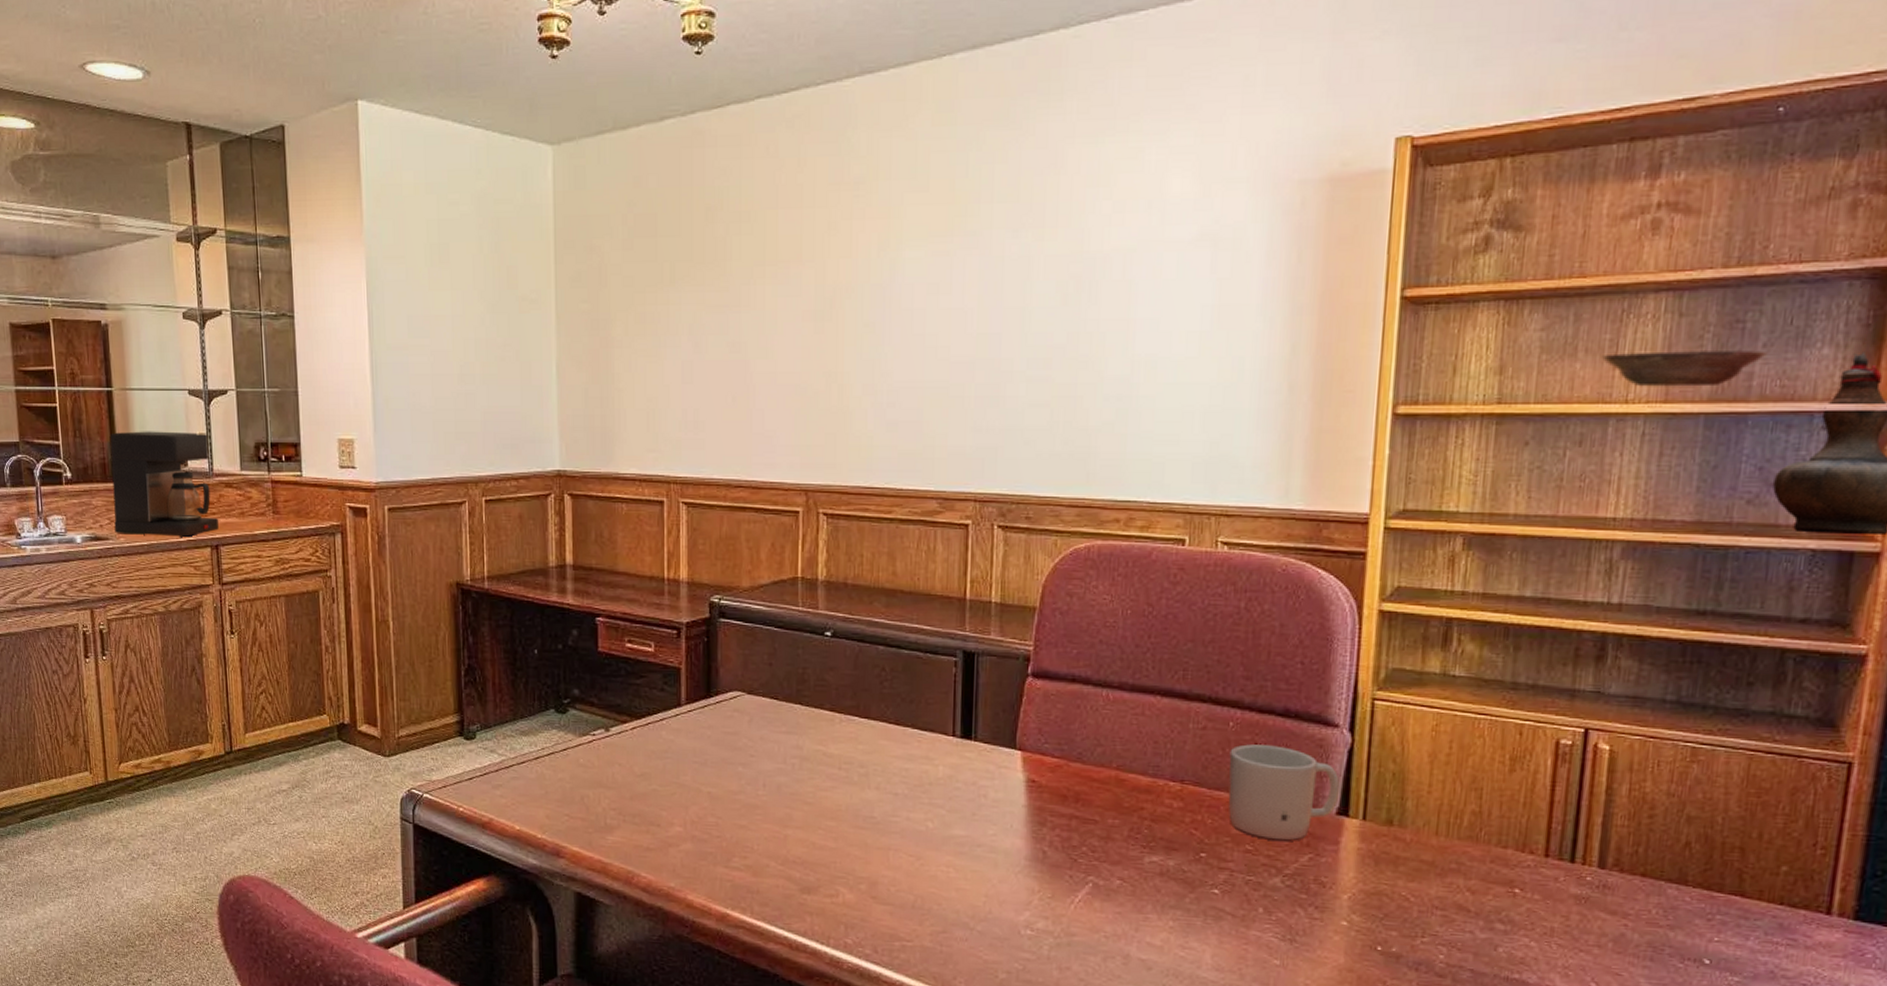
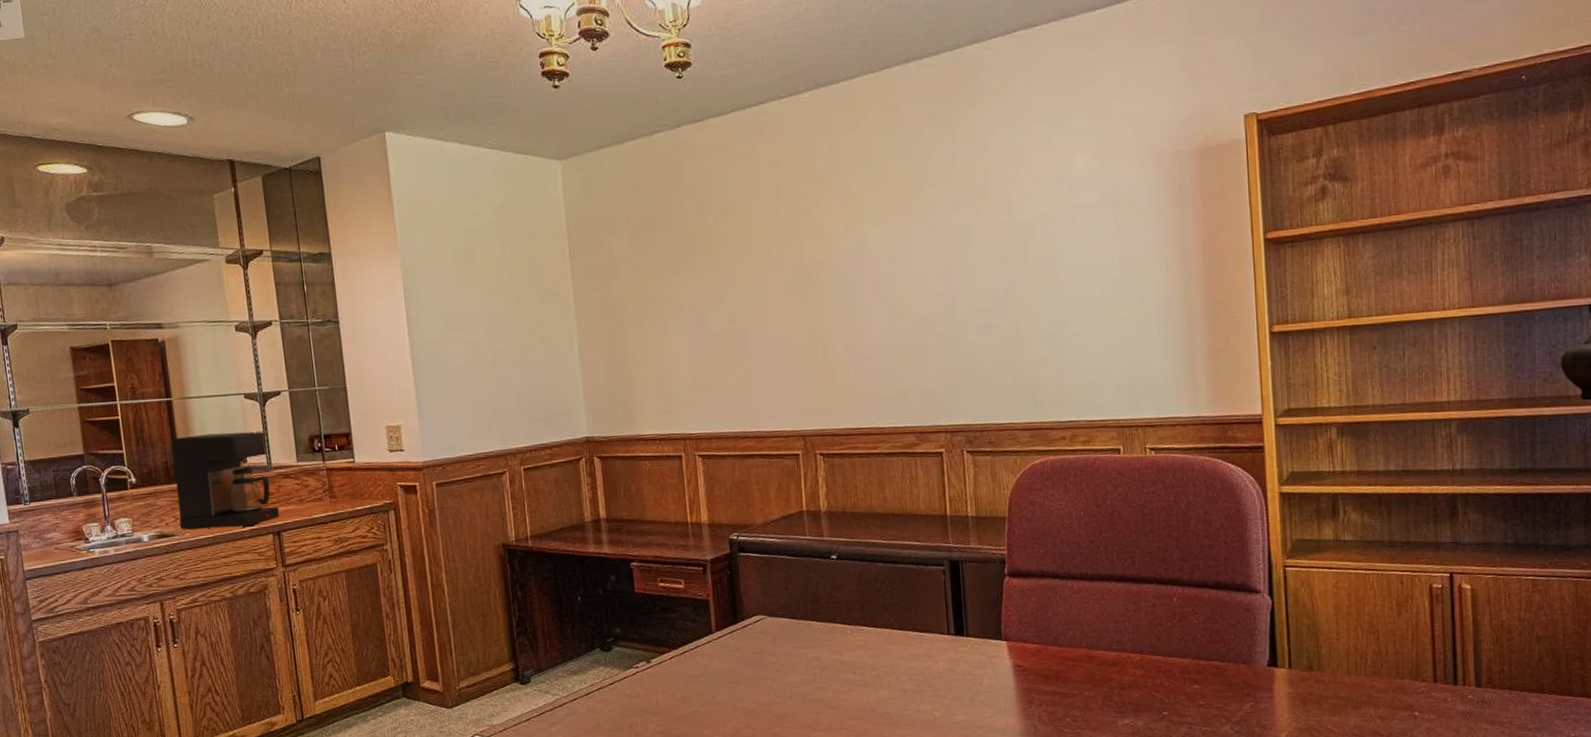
mug: present [1227,744,1341,842] -> none [1176,613,1269,695]
decorative bowl: present [1601,351,1768,387] -> none [1420,261,1542,297]

